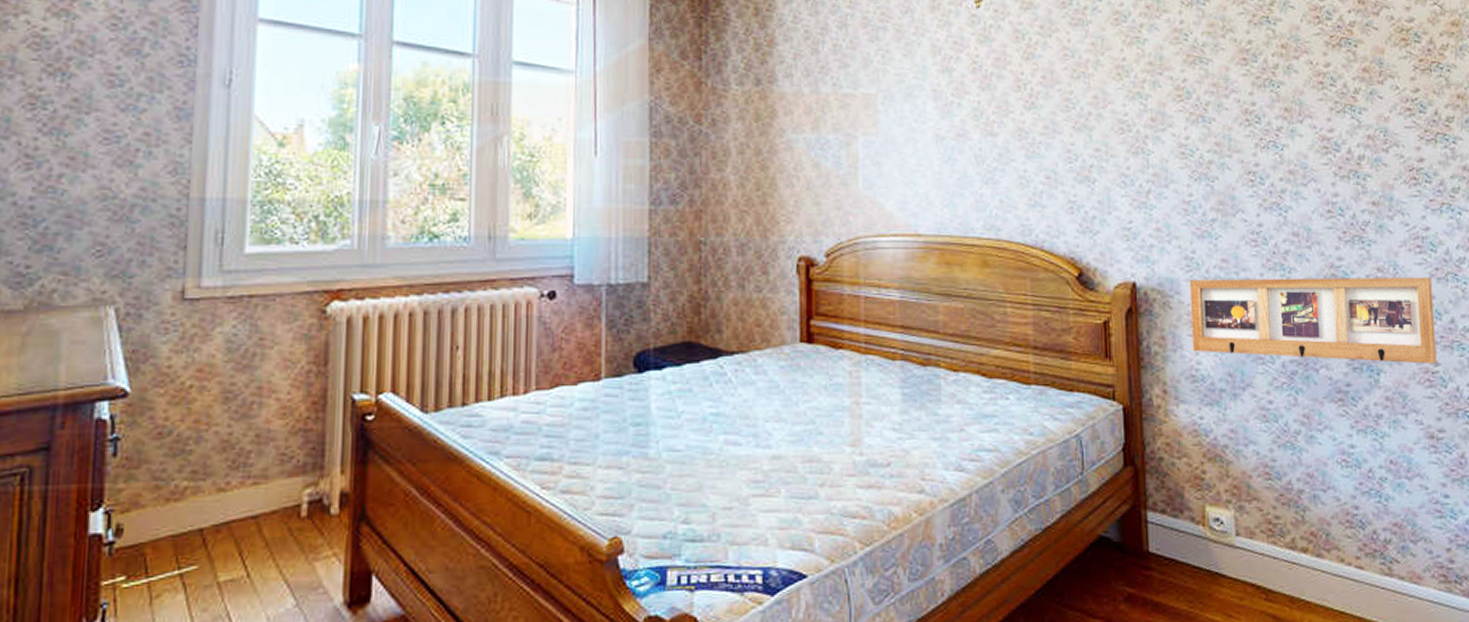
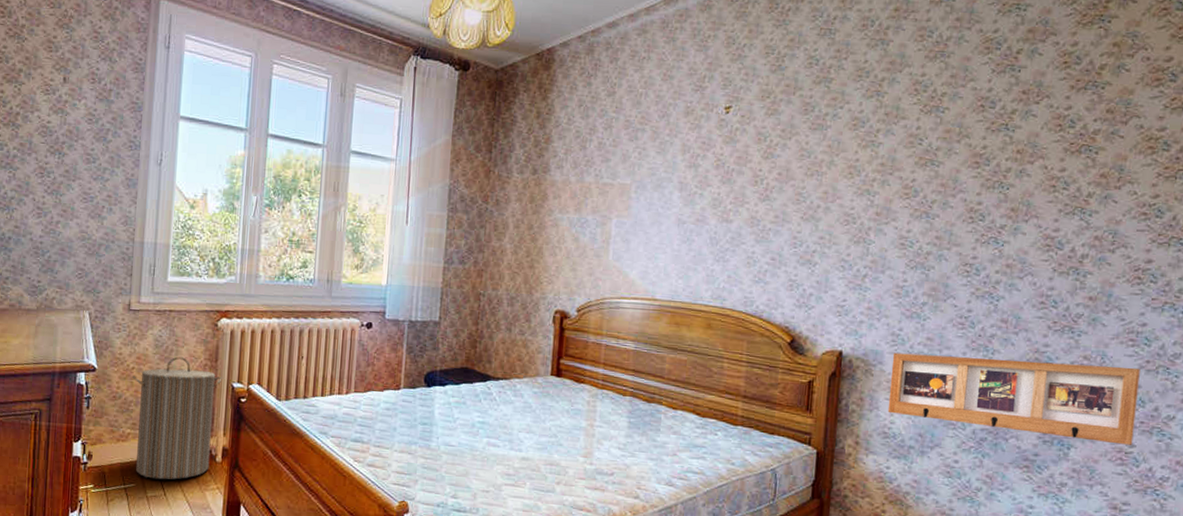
laundry hamper: none [190,362,337,554] -> present [133,356,223,480]

